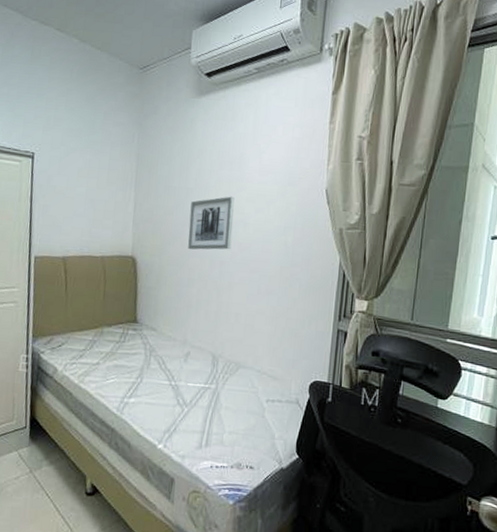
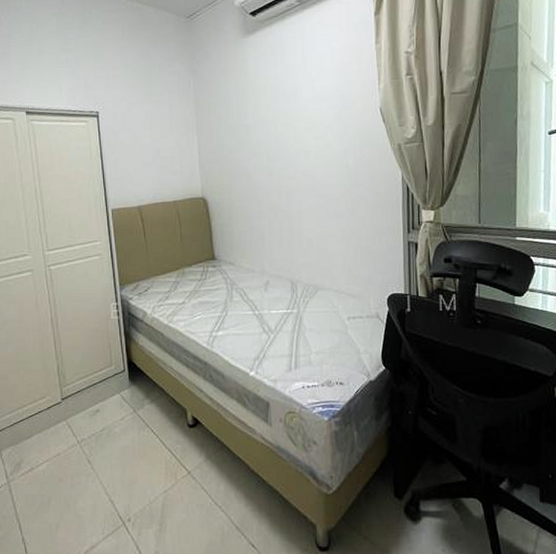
wall art: present [188,196,235,250] -> none [252,127,295,183]

